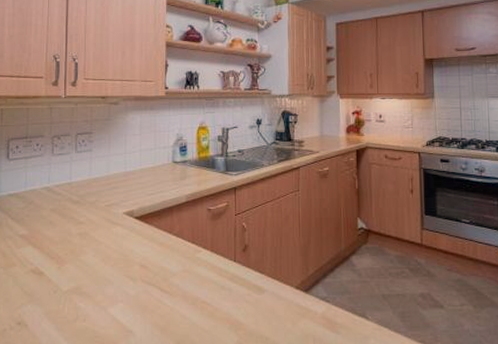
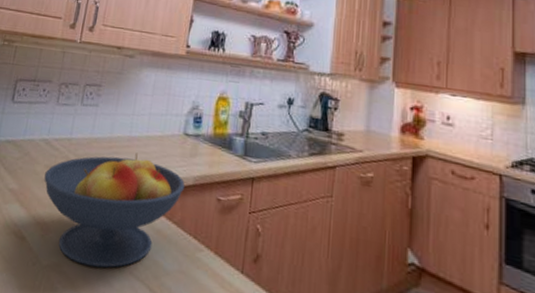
fruit bowl: none [52,184,180,283] -> present [44,152,185,269]

